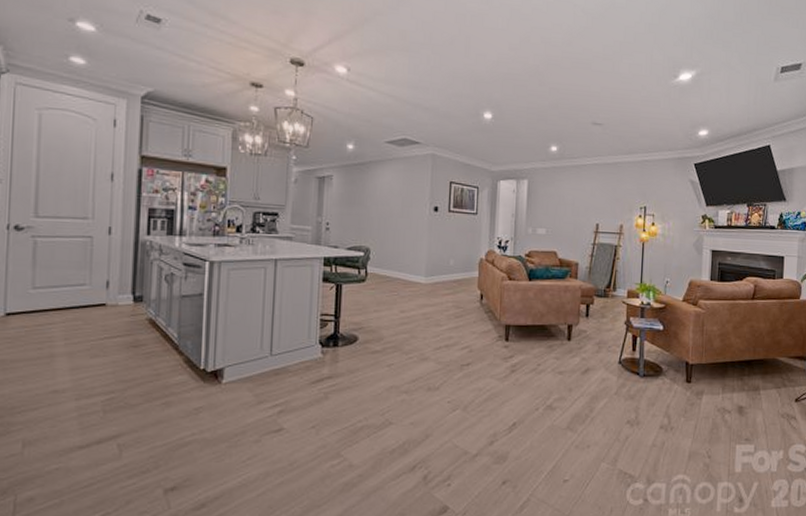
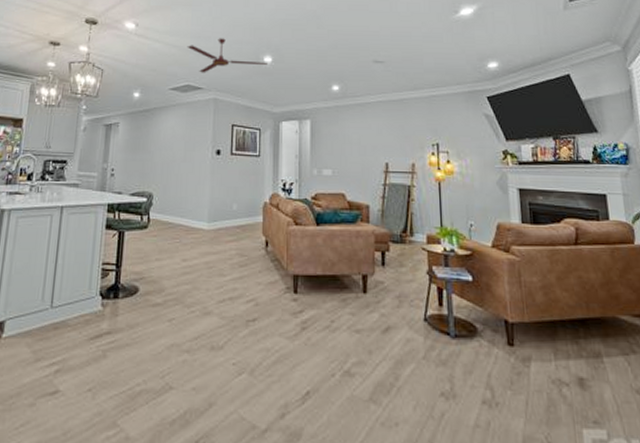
ceiling fan: none [404,90,487,127] -> present [187,38,267,73]

